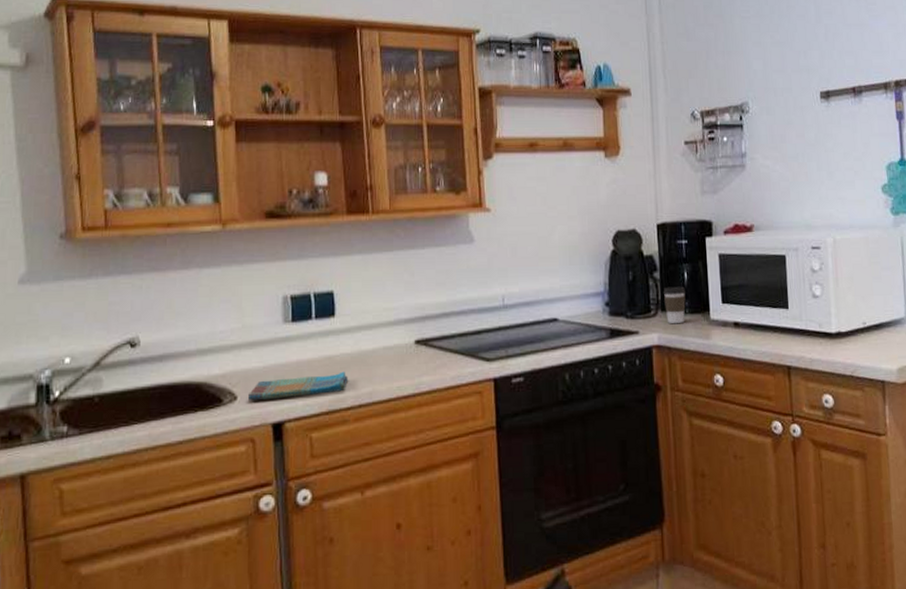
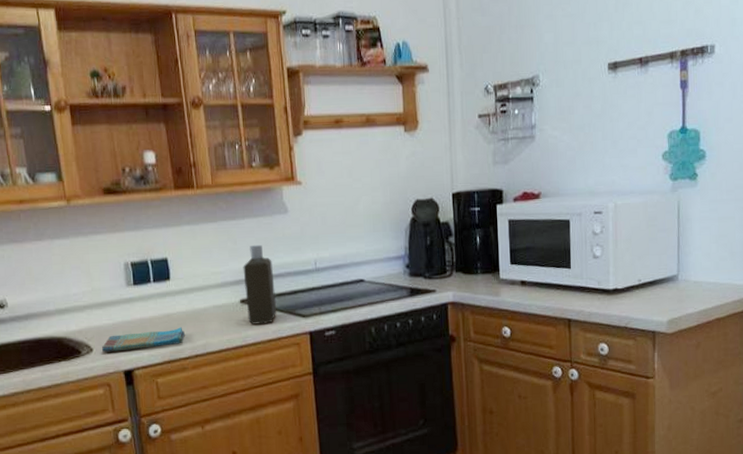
bottle: none [420,277,457,369] -> present [243,244,277,325]
coffee cup: present [663,286,686,324] -> none [457,249,478,283]

